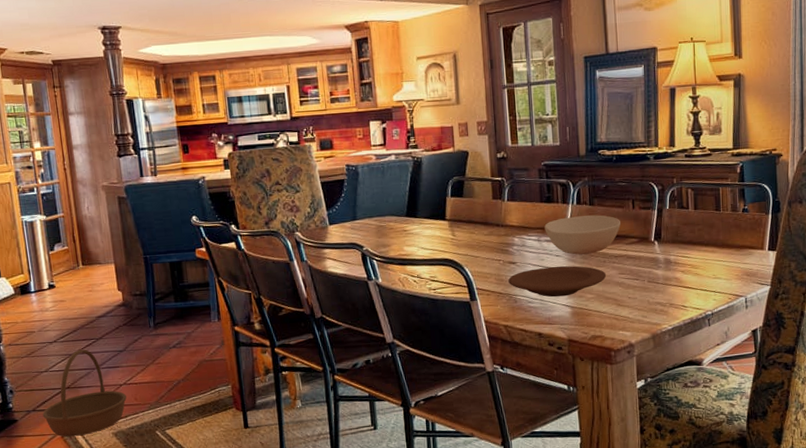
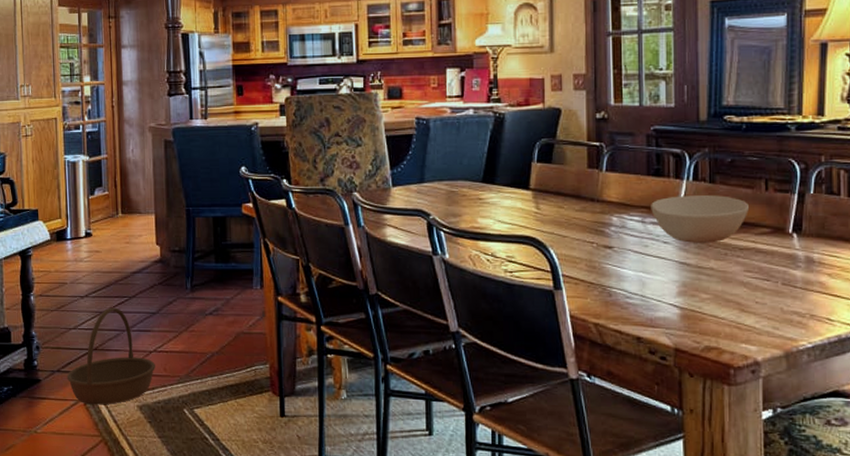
plate: present [508,265,607,298] -> none [602,255,728,294]

